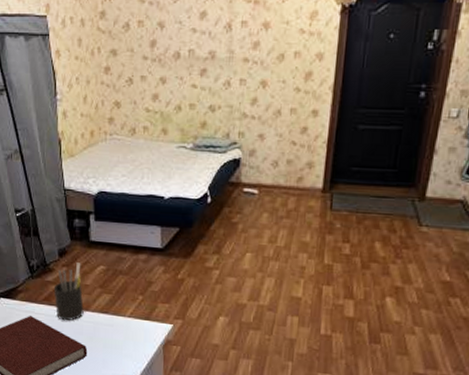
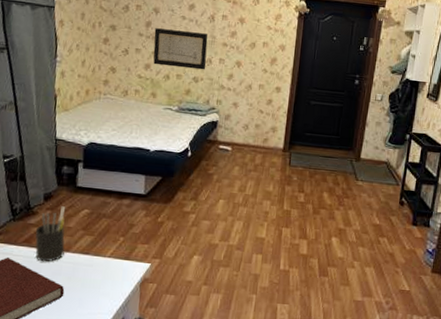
wall art: none [160,47,225,96] -> present [153,28,208,70]

